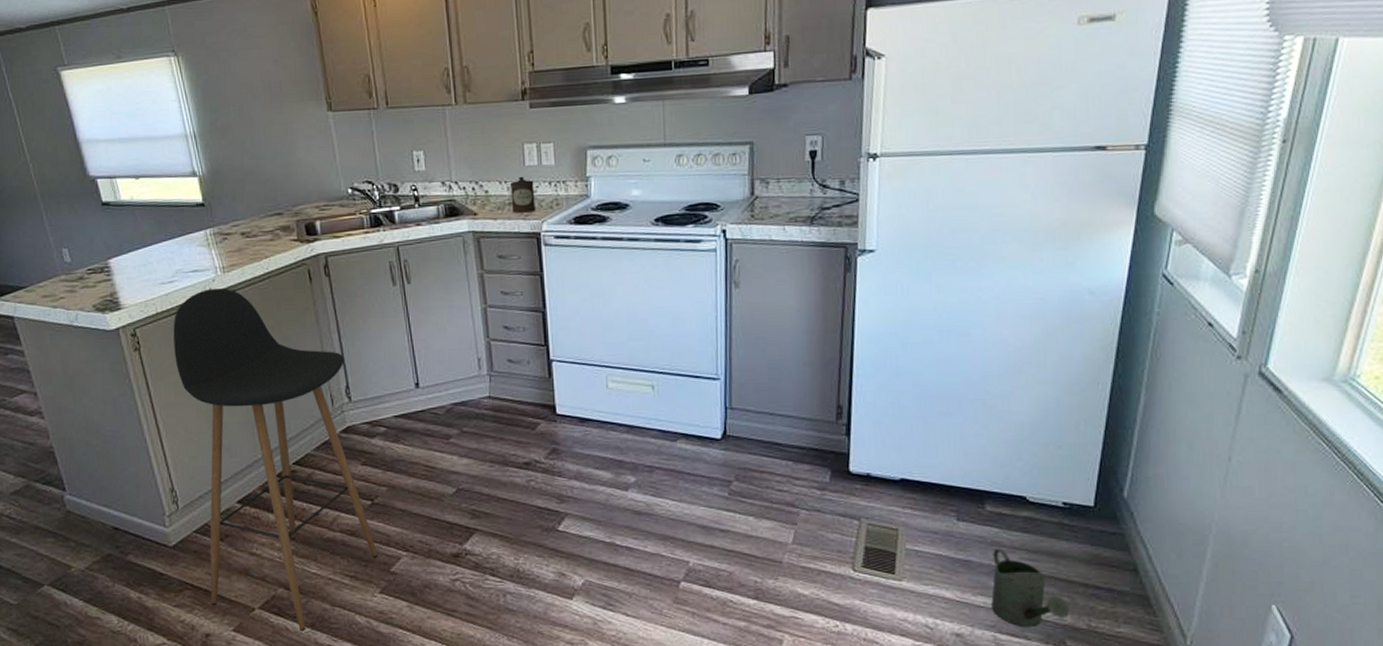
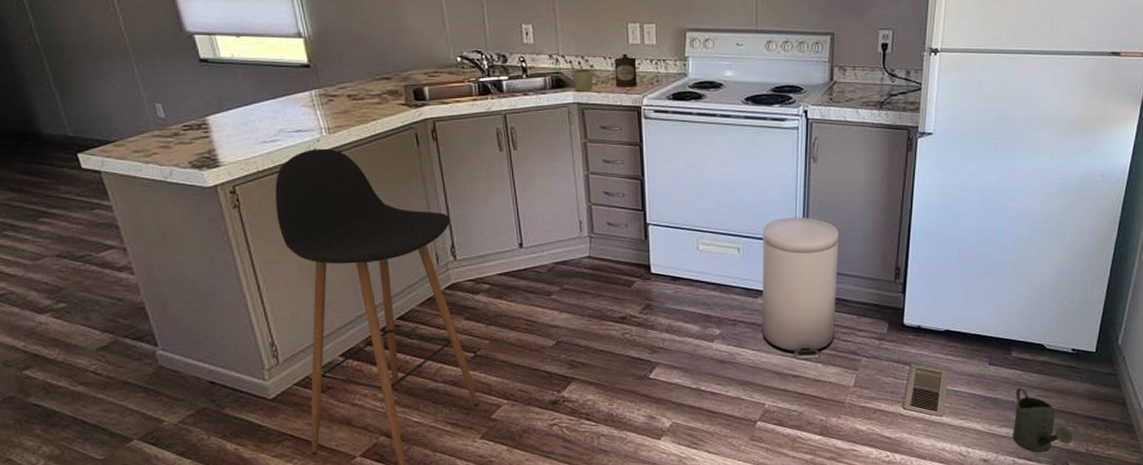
mug: none [466,195,495,220] -> present [572,69,599,92]
pedal bin: none [678,349,768,511] -> present [761,217,839,359]

